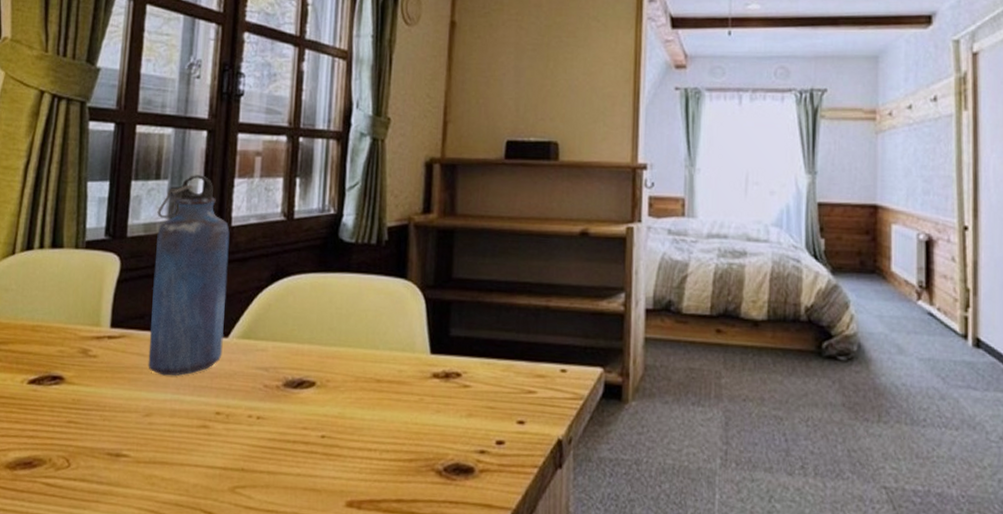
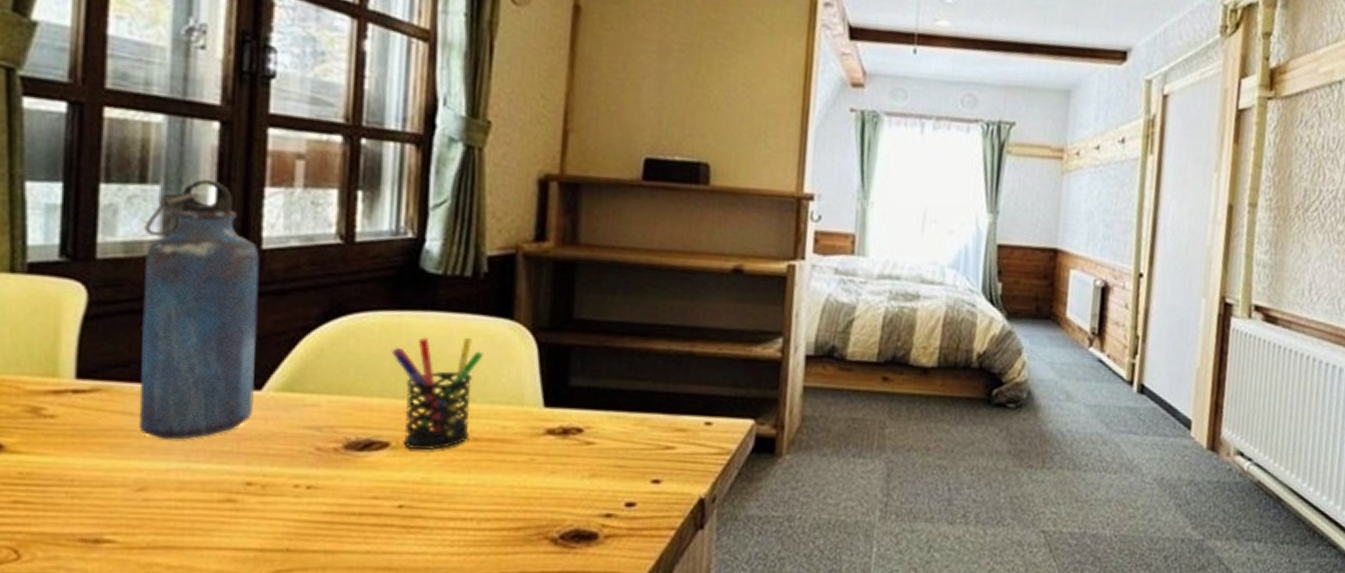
pen holder: none [318,294,384,390] -> present [392,337,483,451]

